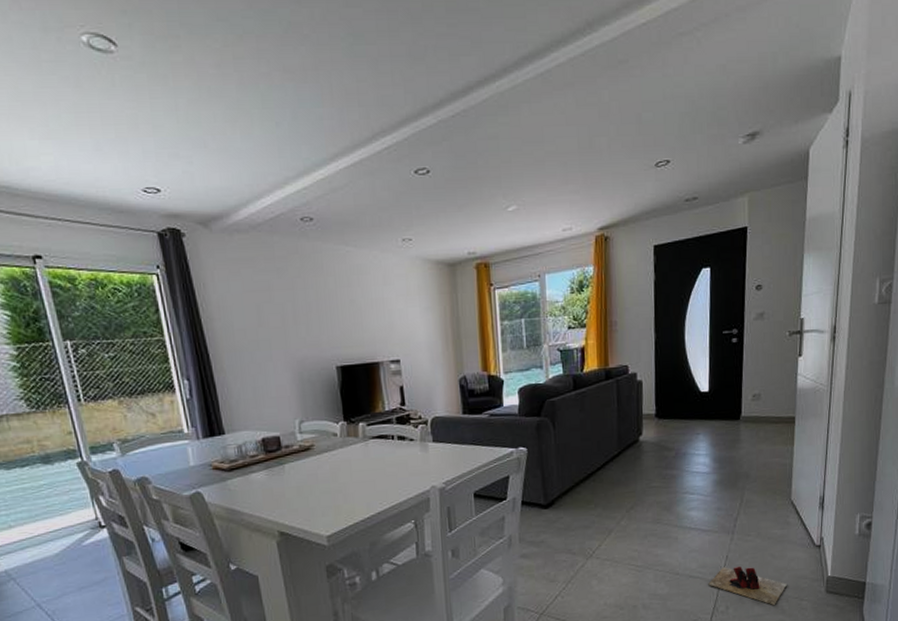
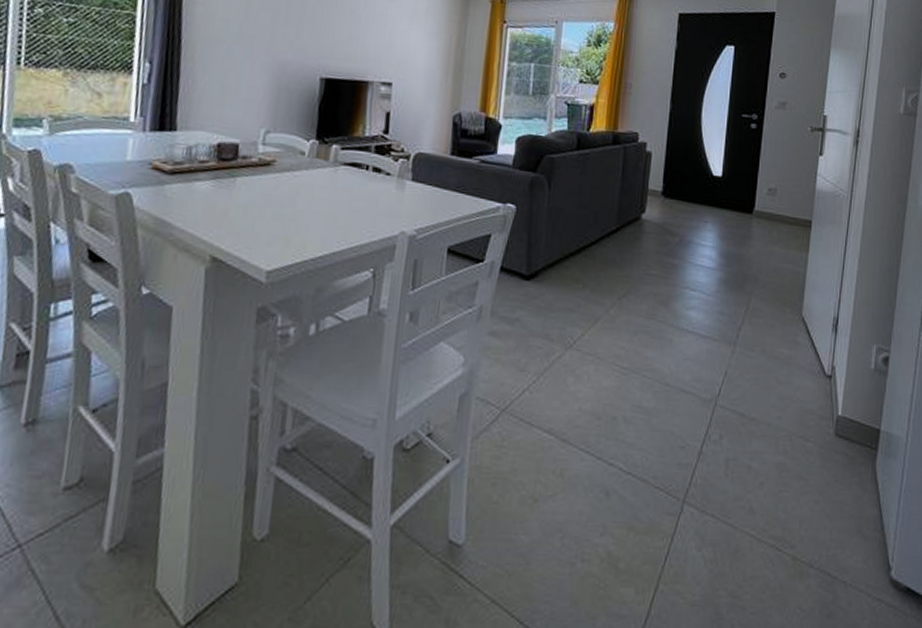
slippers: present [708,566,787,605] -> none [702,385,791,442]

